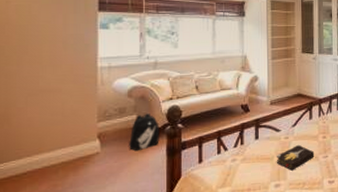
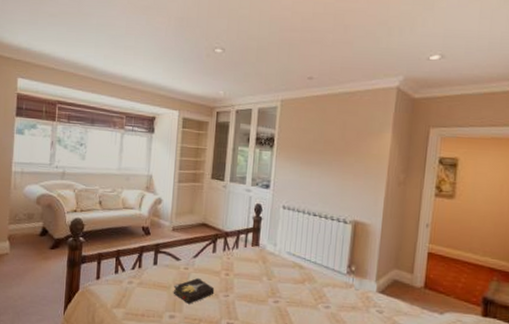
backpack: present [129,113,159,152] -> none [34,222,63,258]

